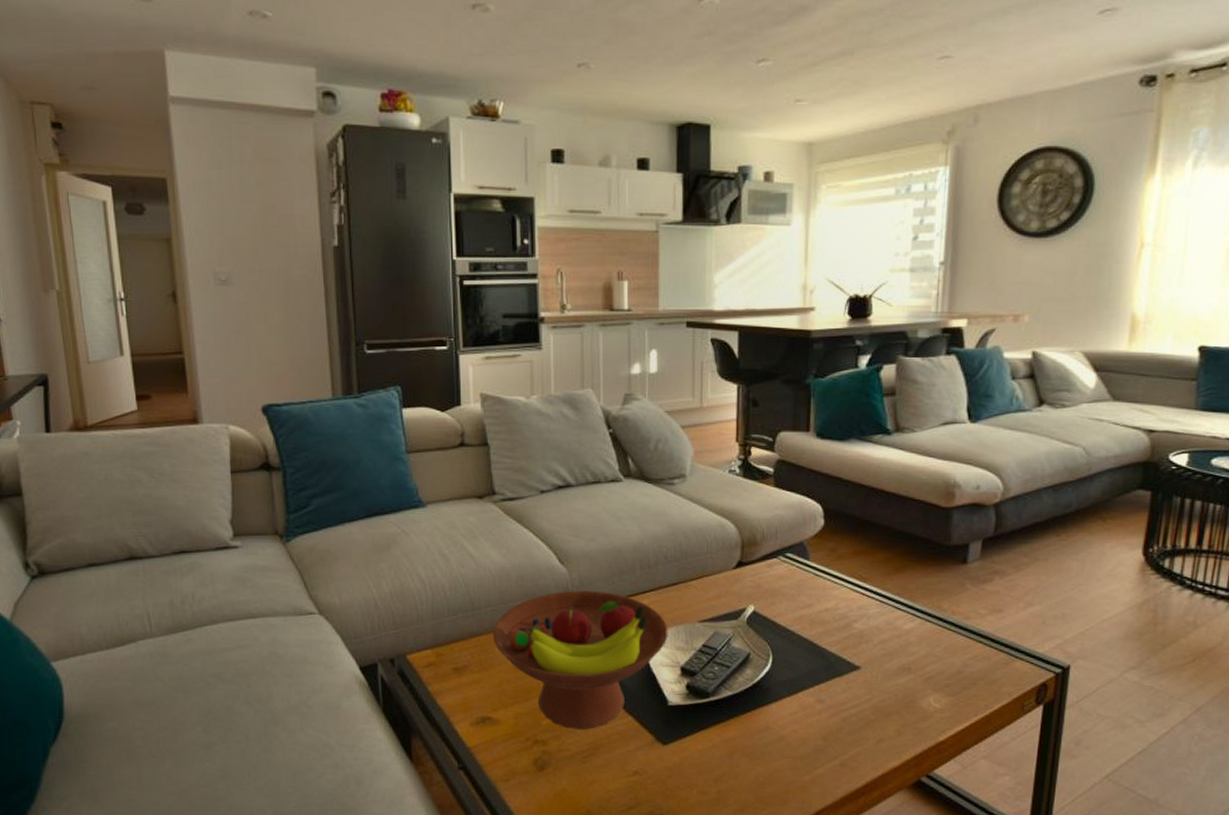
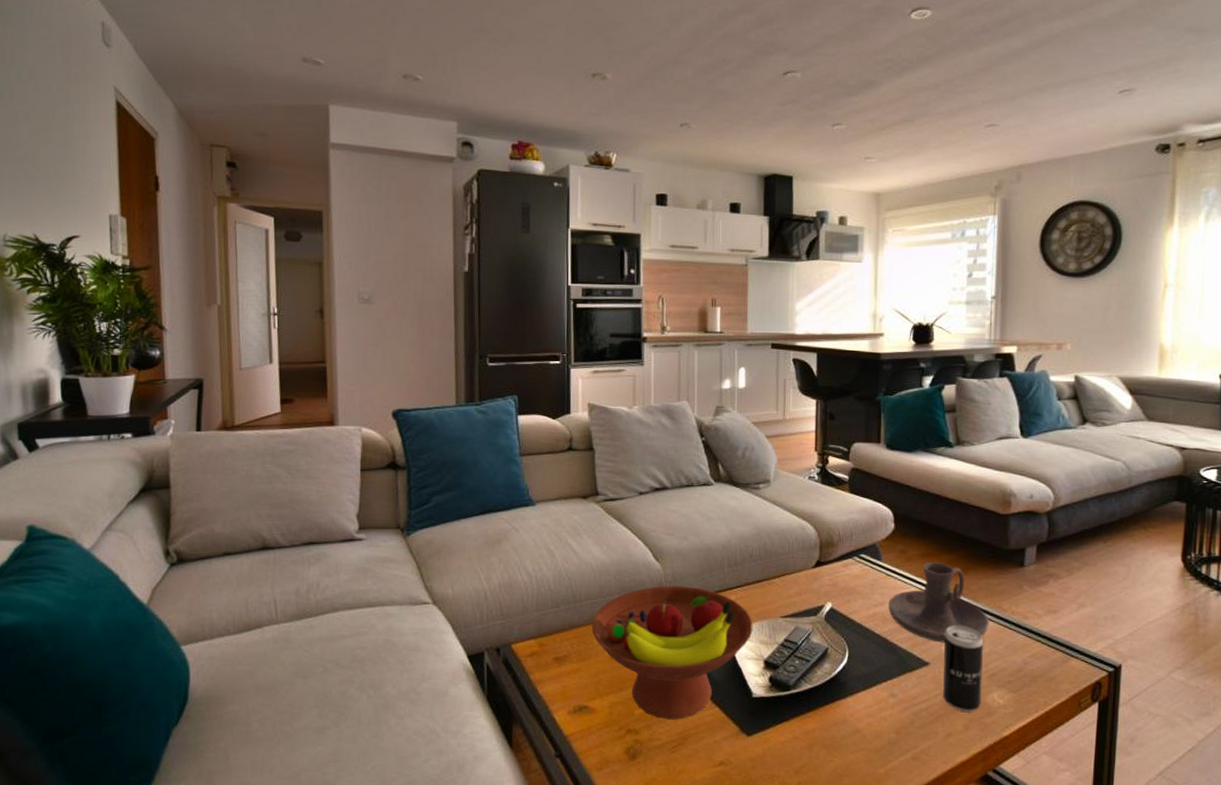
candle holder: none [816,561,927,646] -> present [888,562,989,643]
beverage can: none [875,627,920,717] -> present [943,625,983,712]

